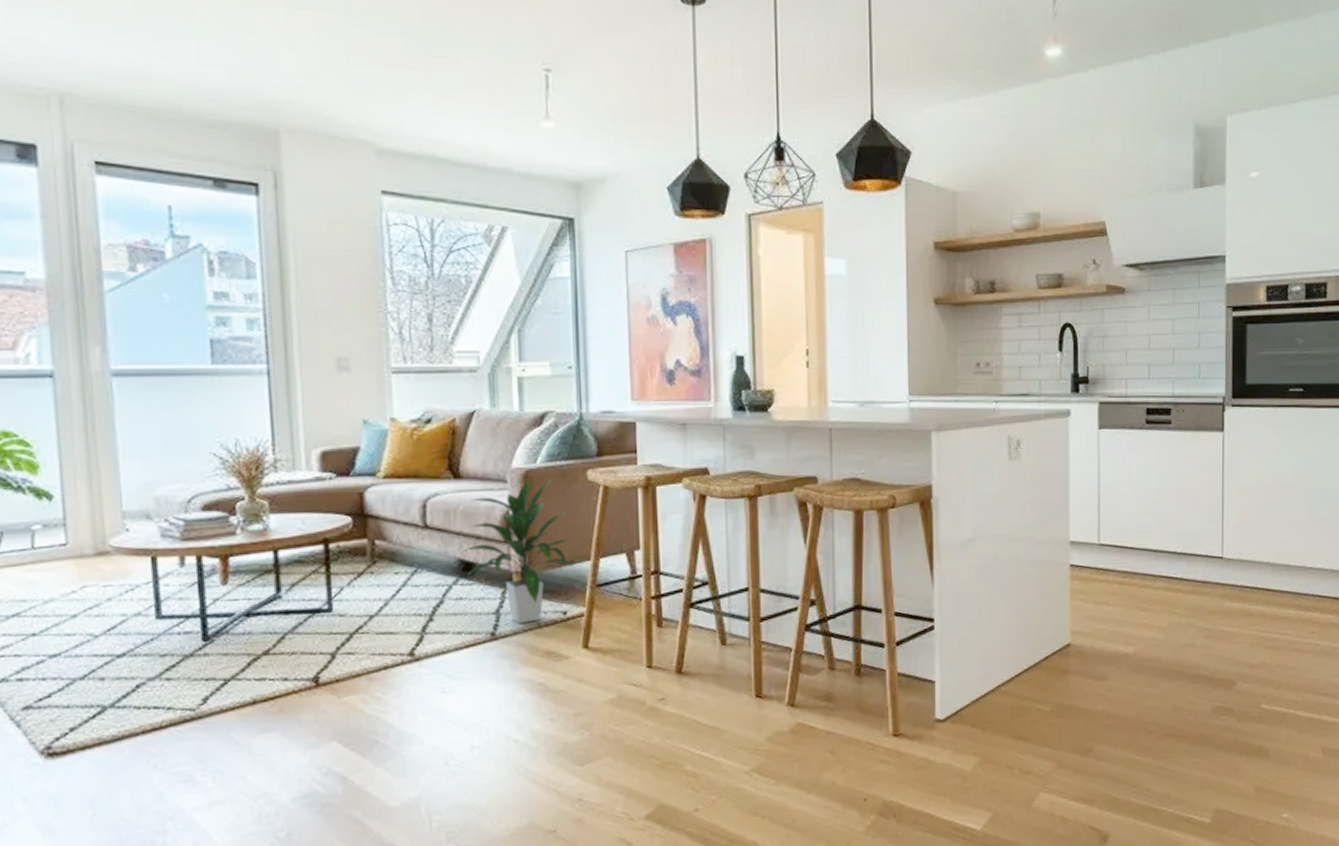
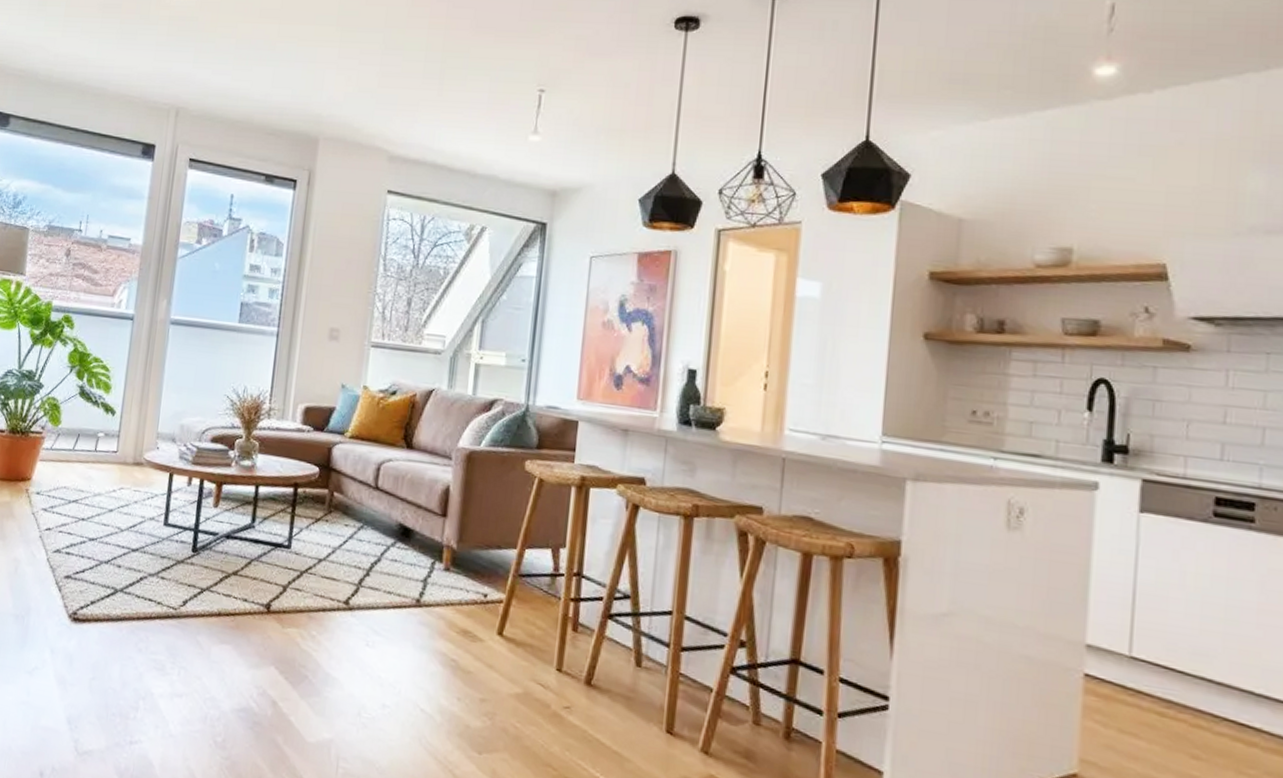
indoor plant: present [462,478,575,624] -> none [403,459,502,598]

